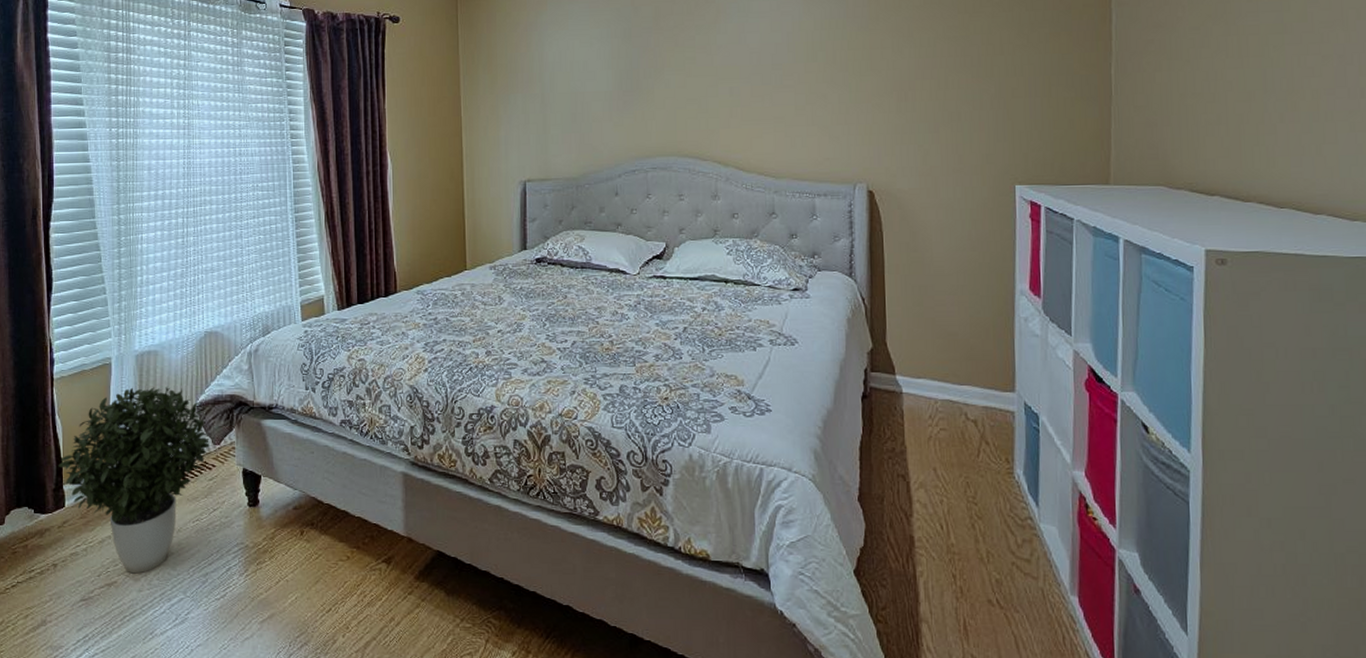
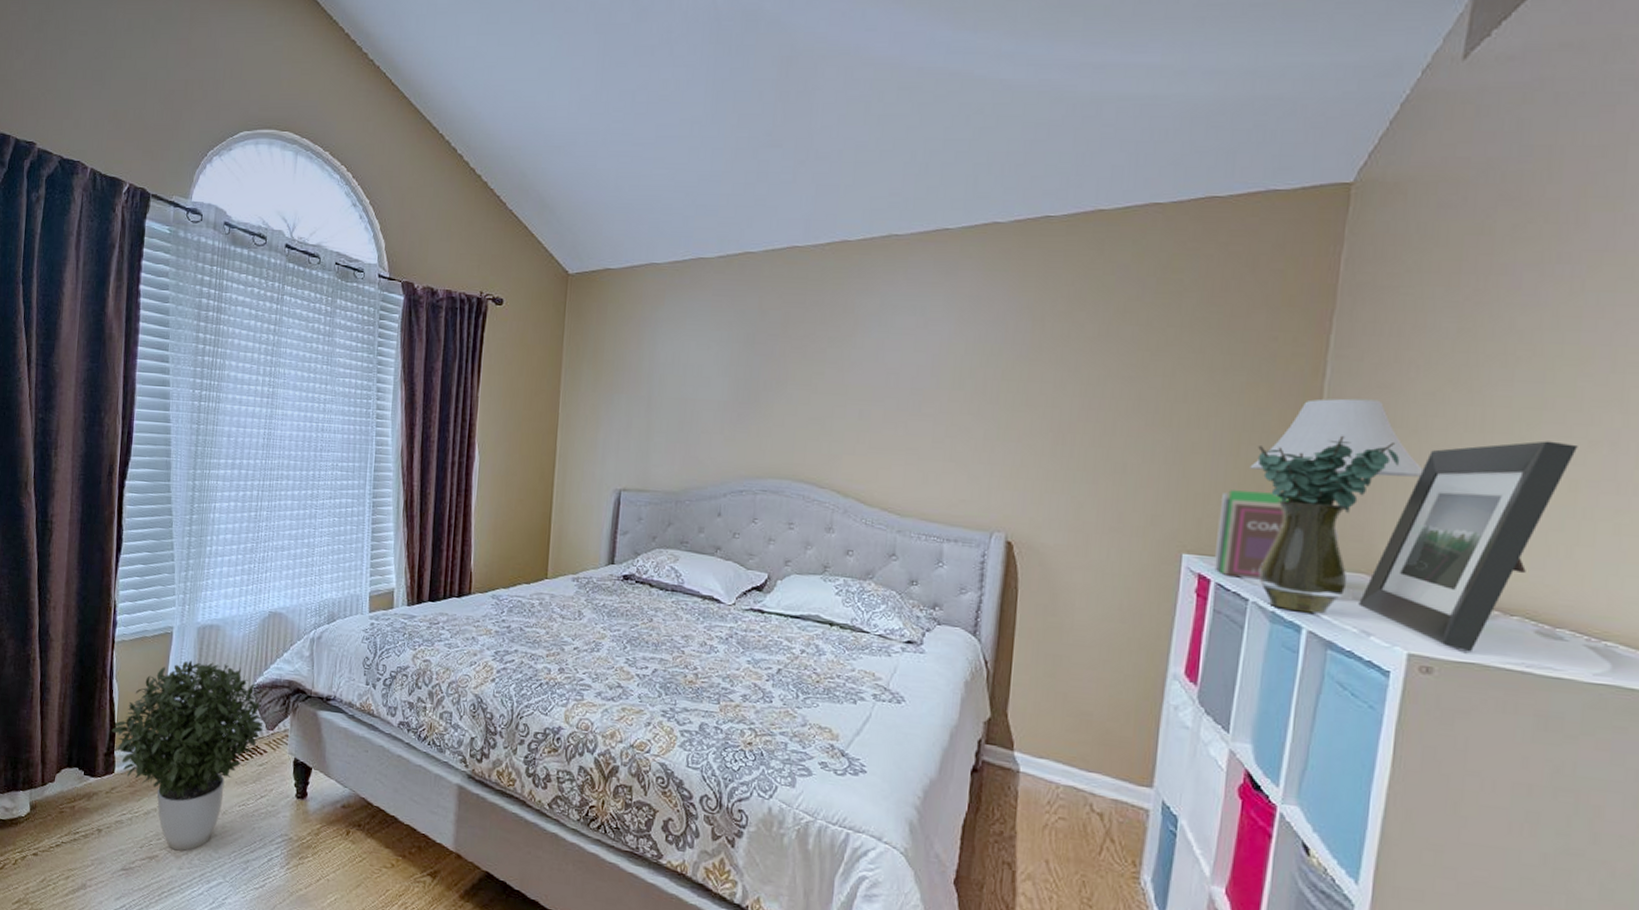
books: none [1040,125,1097,201] -> present [1213,489,1290,580]
table lamp: none [1061,38,1199,210] -> present [1249,398,1424,601]
vase: none [1066,70,1180,225] -> present [1257,435,1400,614]
picture frame: none [1161,59,1314,243] -> present [1358,440,1578,653]

